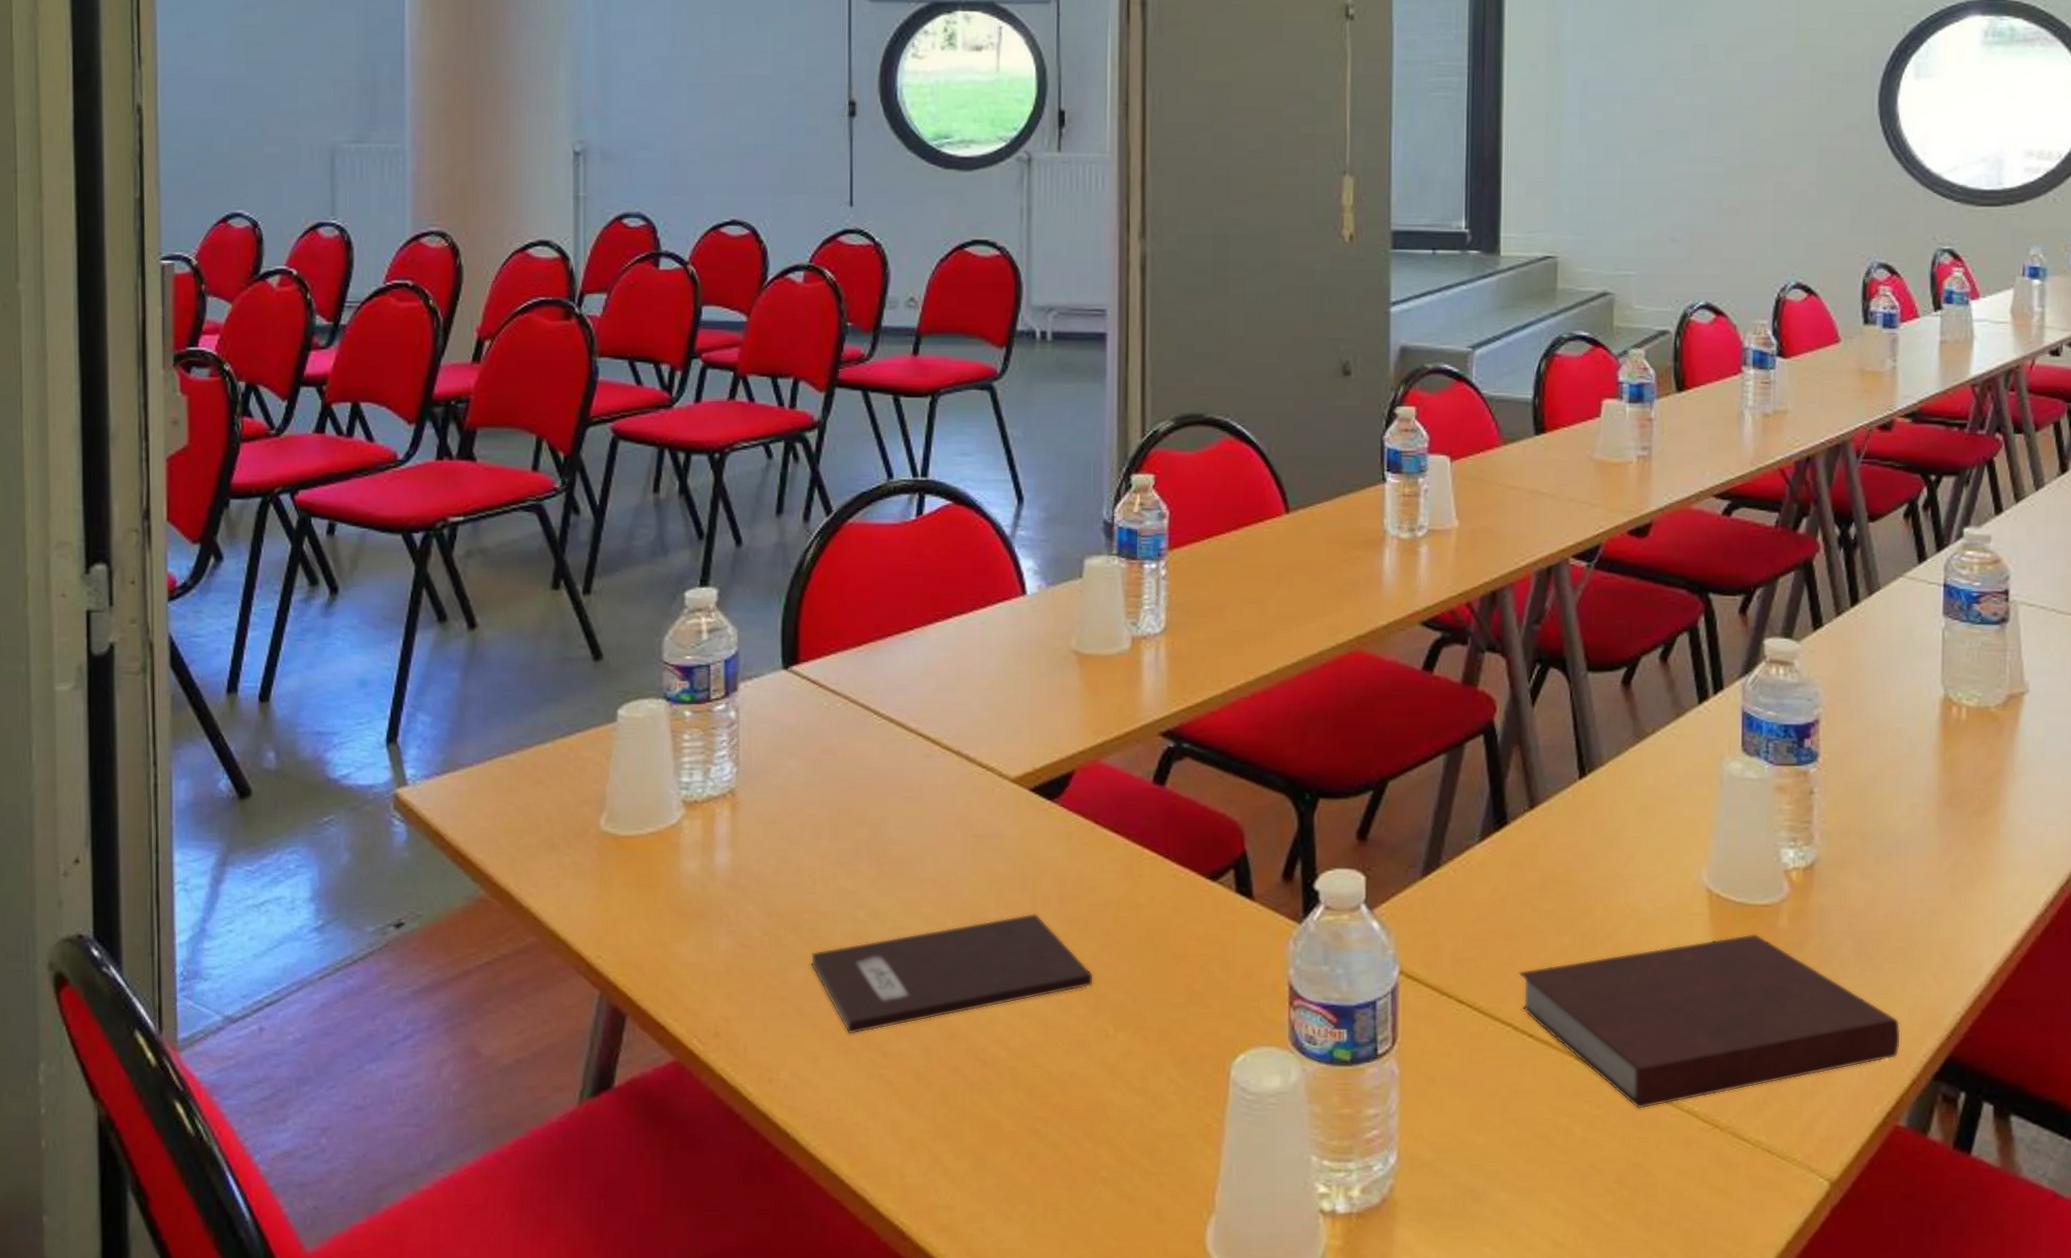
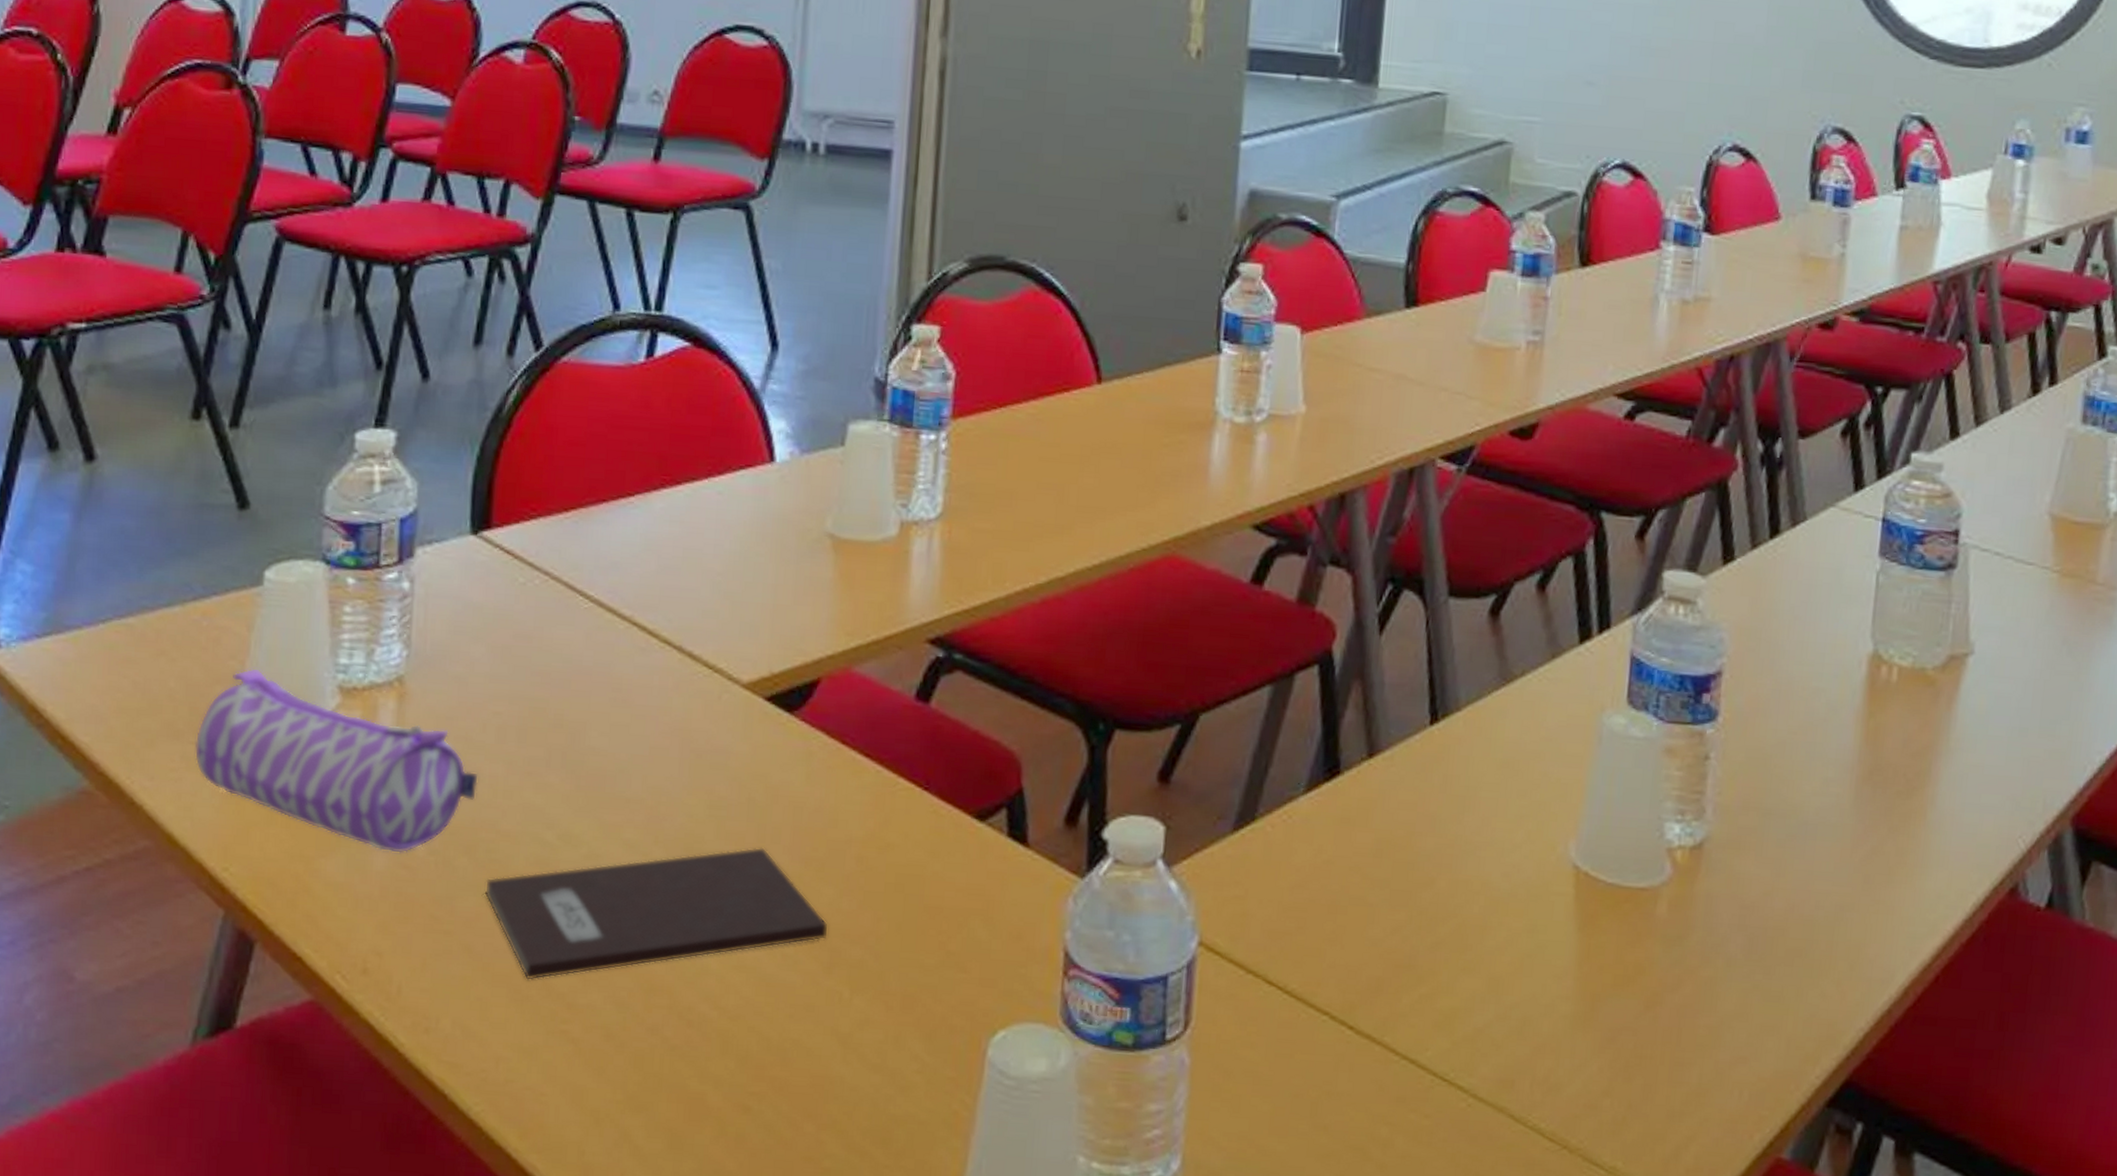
pencil case: none [568,790,801,935] -> present [194,668,479,853]
notebook: present [1519,933,1901,1110] -> none [1341,921,1792,1123]

